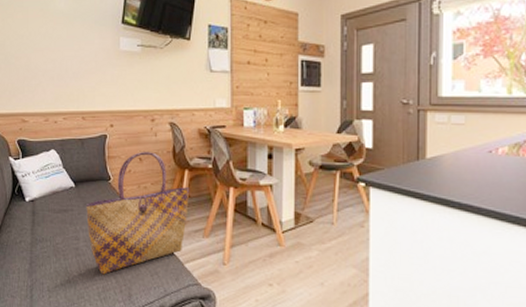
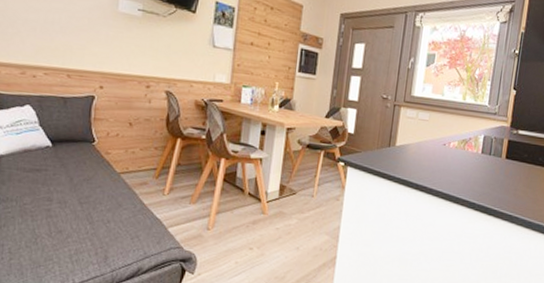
tote bag: present [86,152,190,275] -> none [63,117,181,237]

